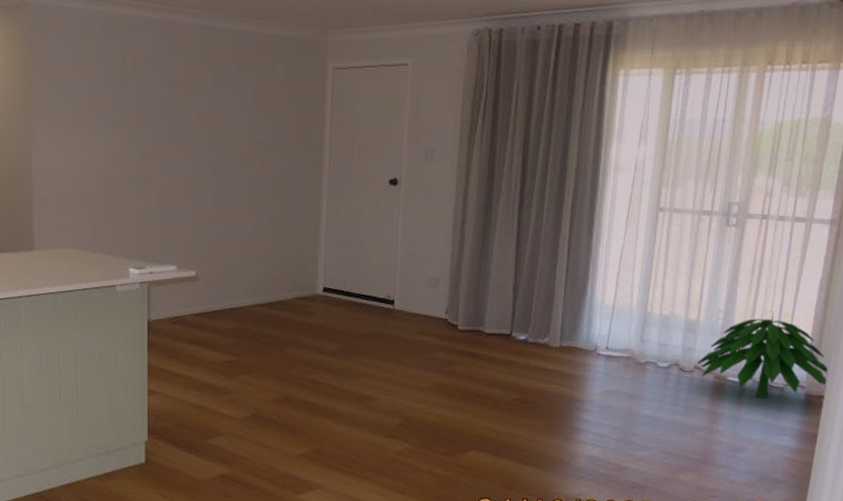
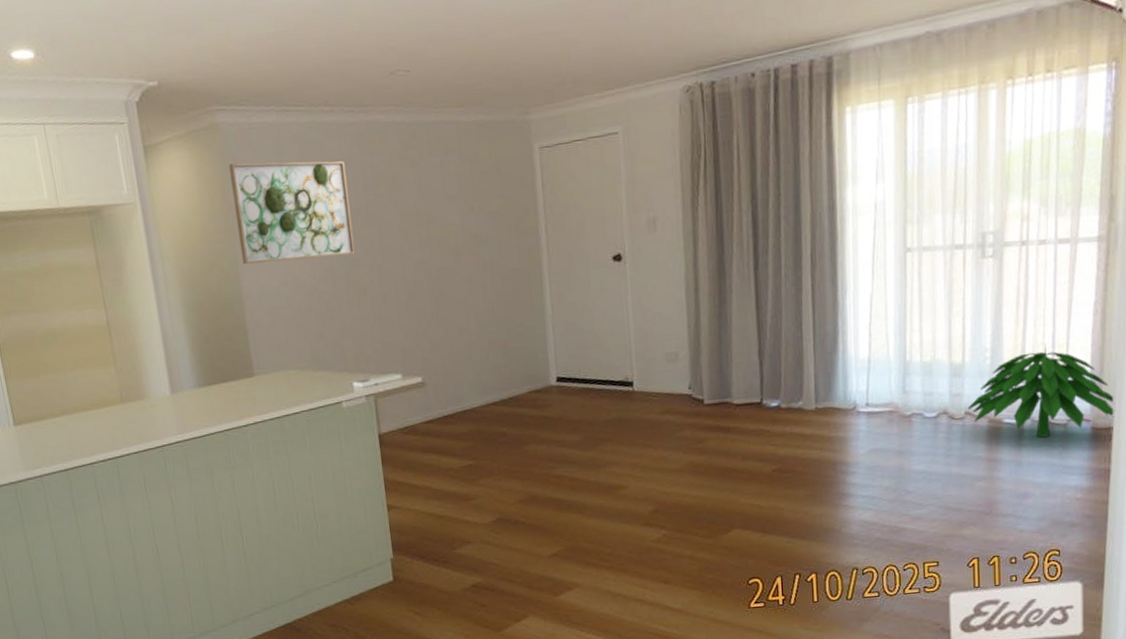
wall art: none [34,43,146,146] -> present [229,161,355,265]

